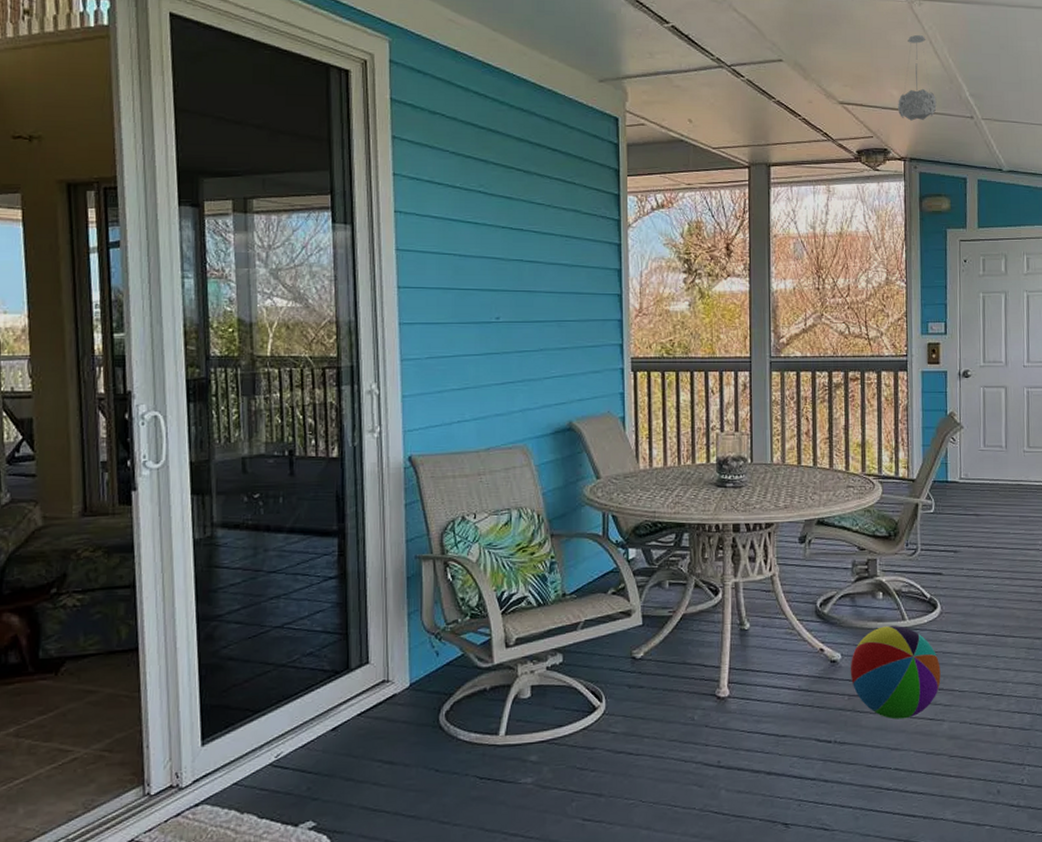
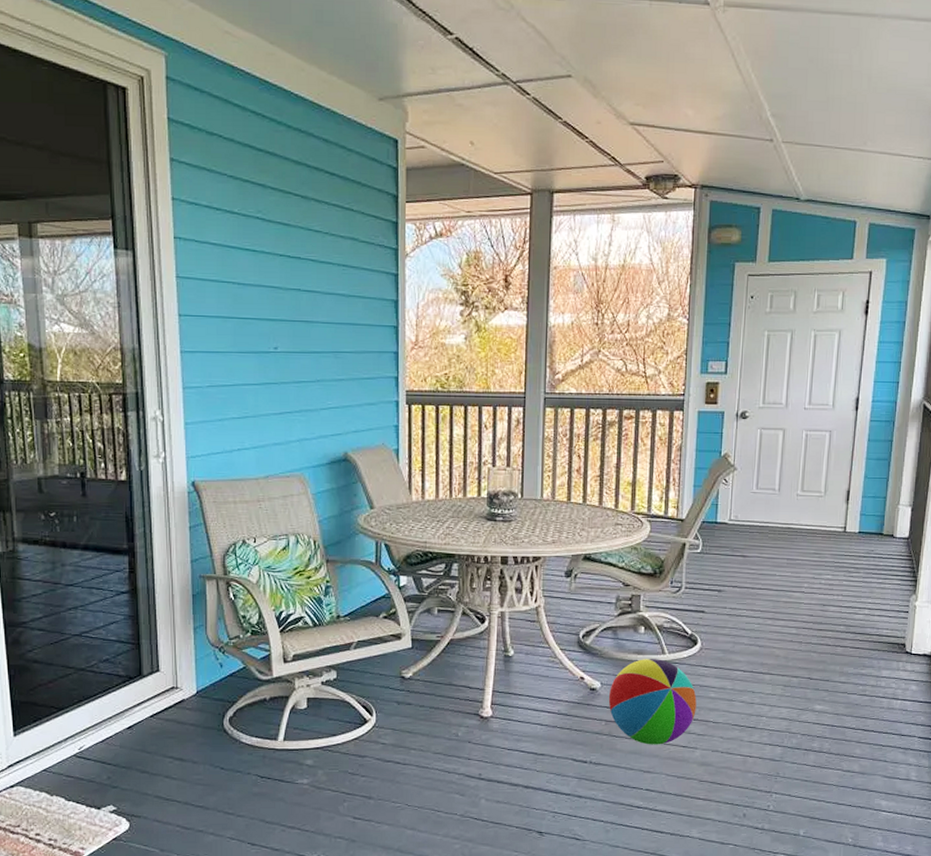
pendant light: present [898,34,937,121] -> none [692,46,735,144]

